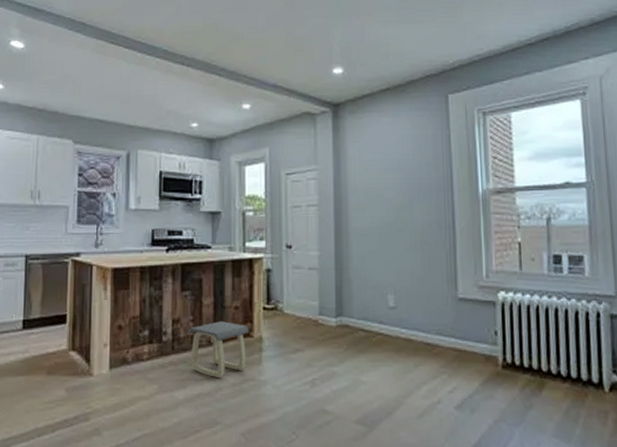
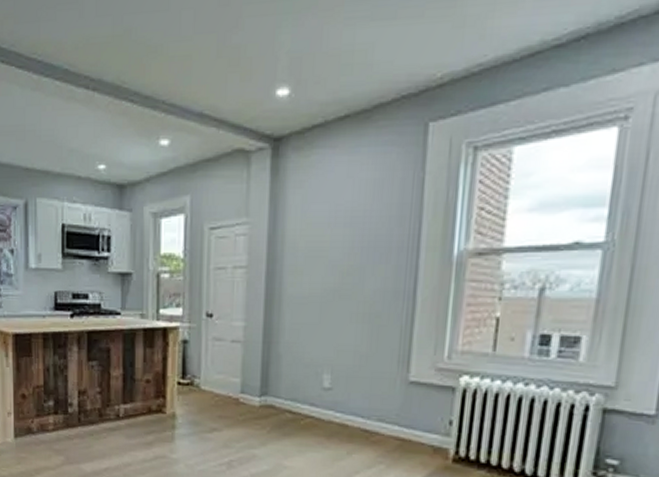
stool: present [188,321,249,377] -> none [95,395,161,453]

